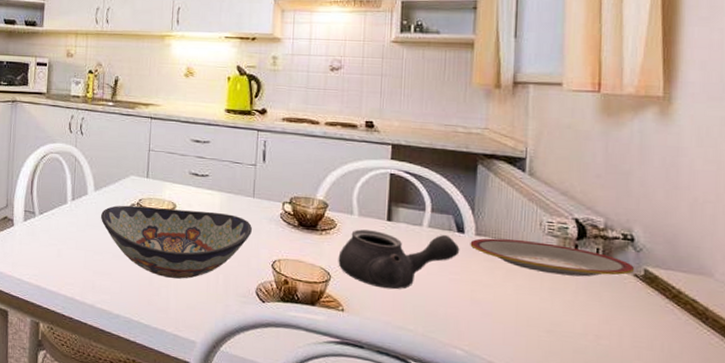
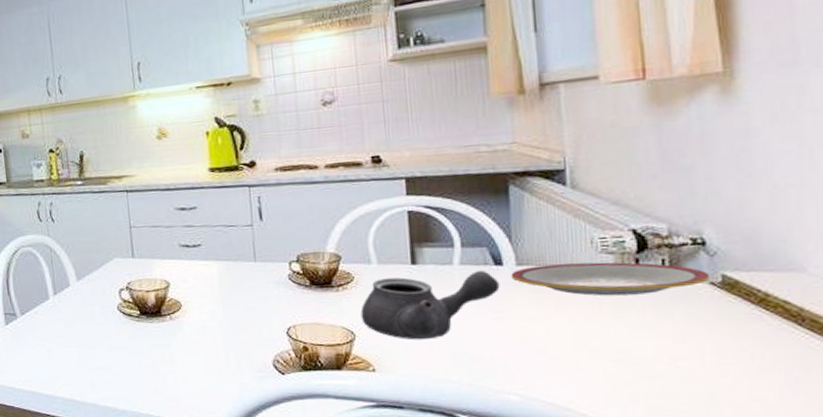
decorative bowl: present [101,205,252,279] -> none [88,284,259,363]

